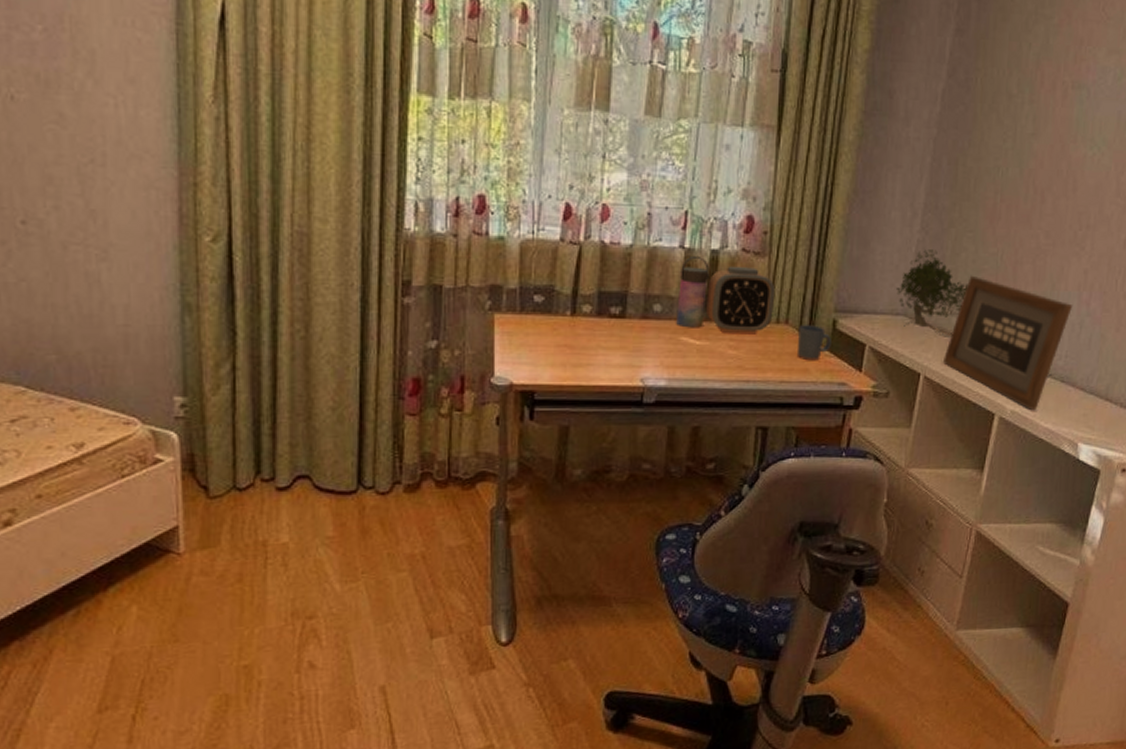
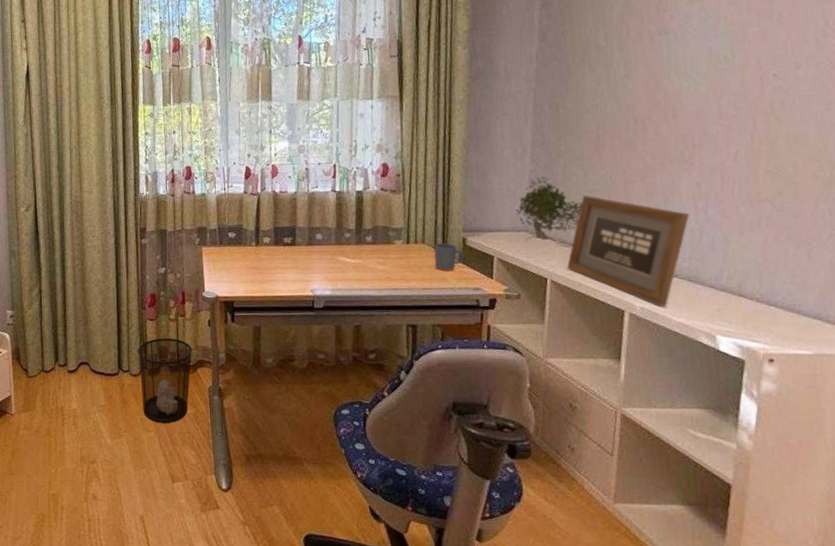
waste bin: none [388,440,470,559] -> present [137,338,192,423]
water bottle: present [676,255,709,328] -> none [333,196,357,251]
alarm clock: present [705,267,776,335] -> none [356,202,412,254]

